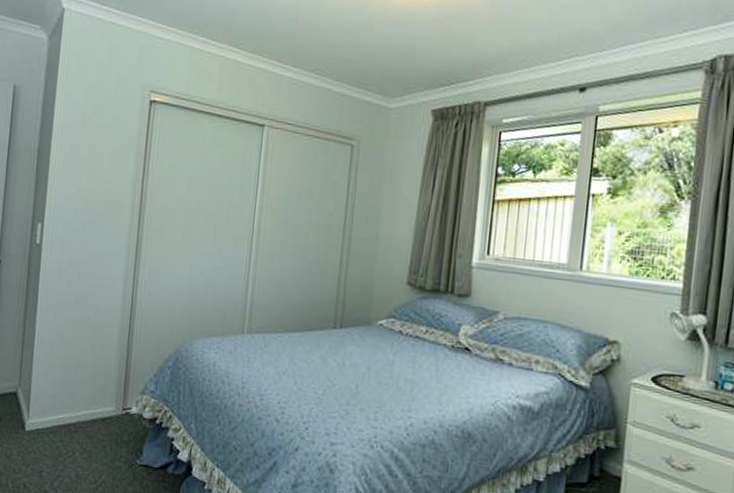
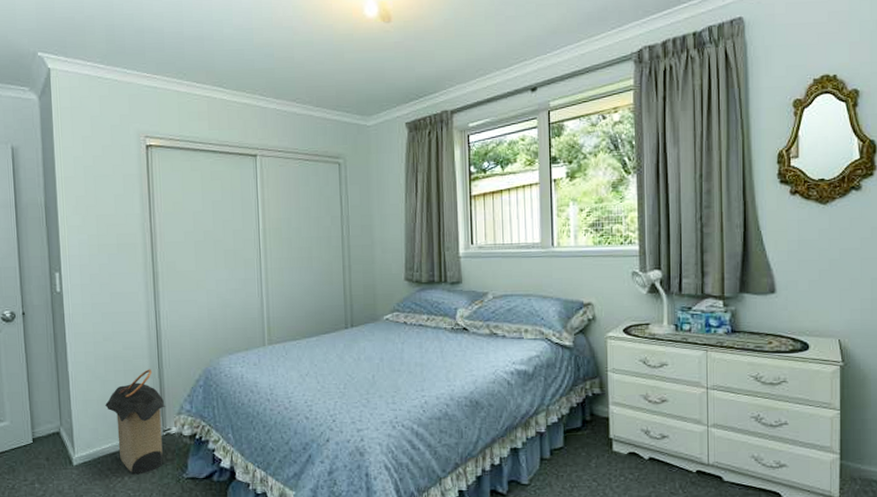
laundry hamper: none [67,340,130,453] -> present [105,369,166,475]

